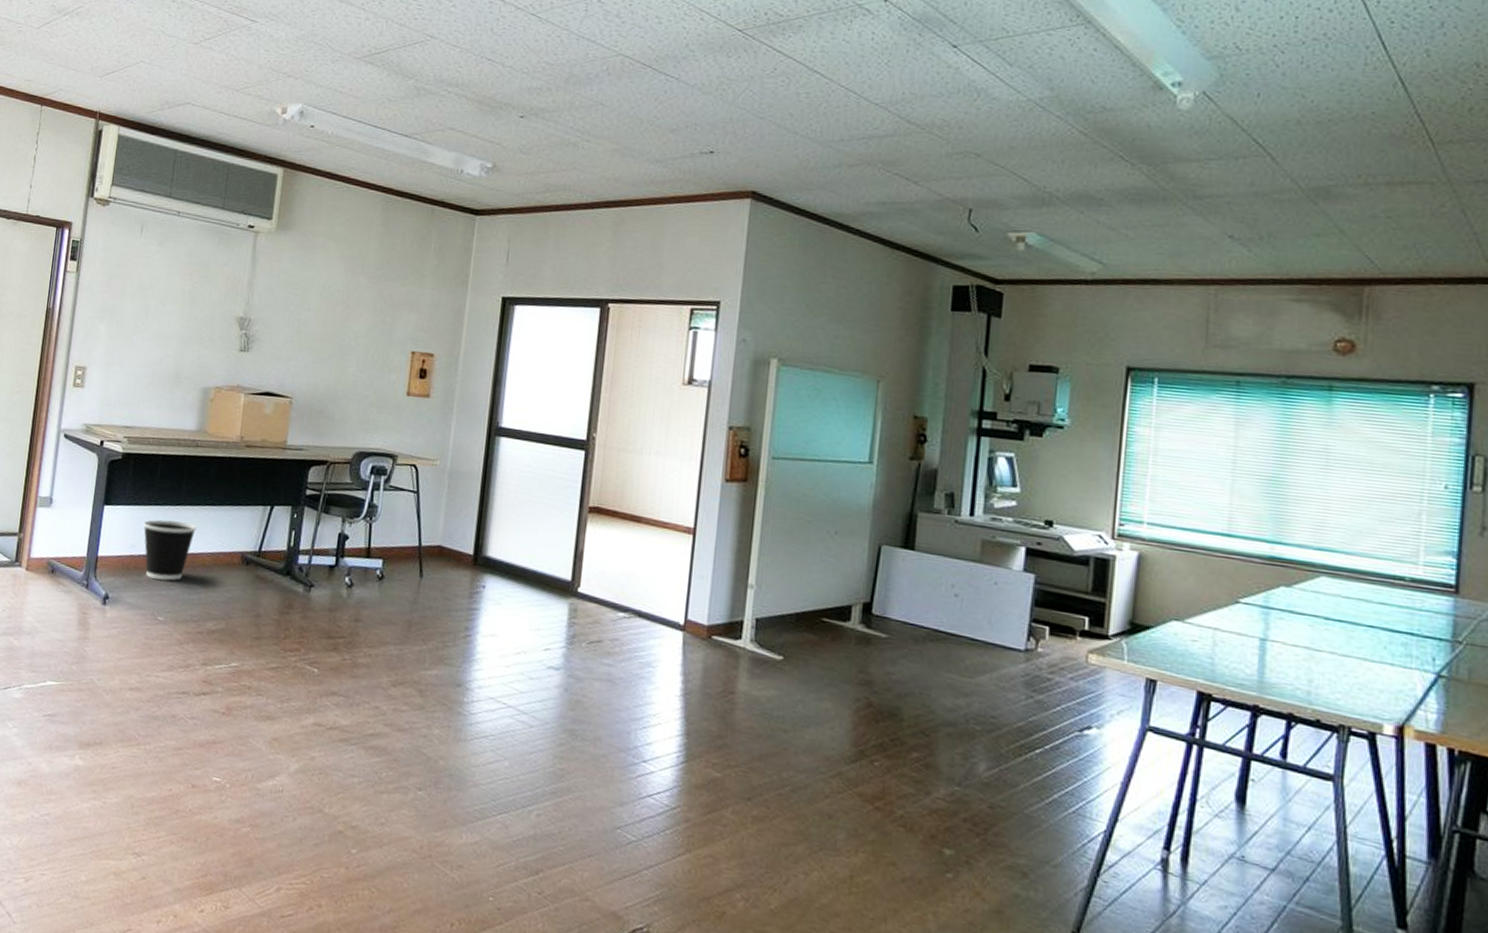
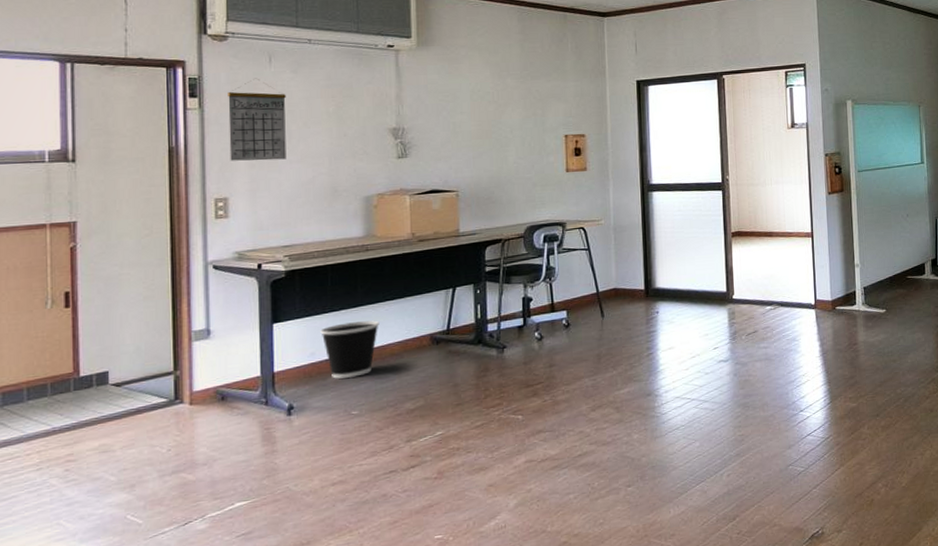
calendar: none [93,247,150,336] -> present [228,78,287,161]

